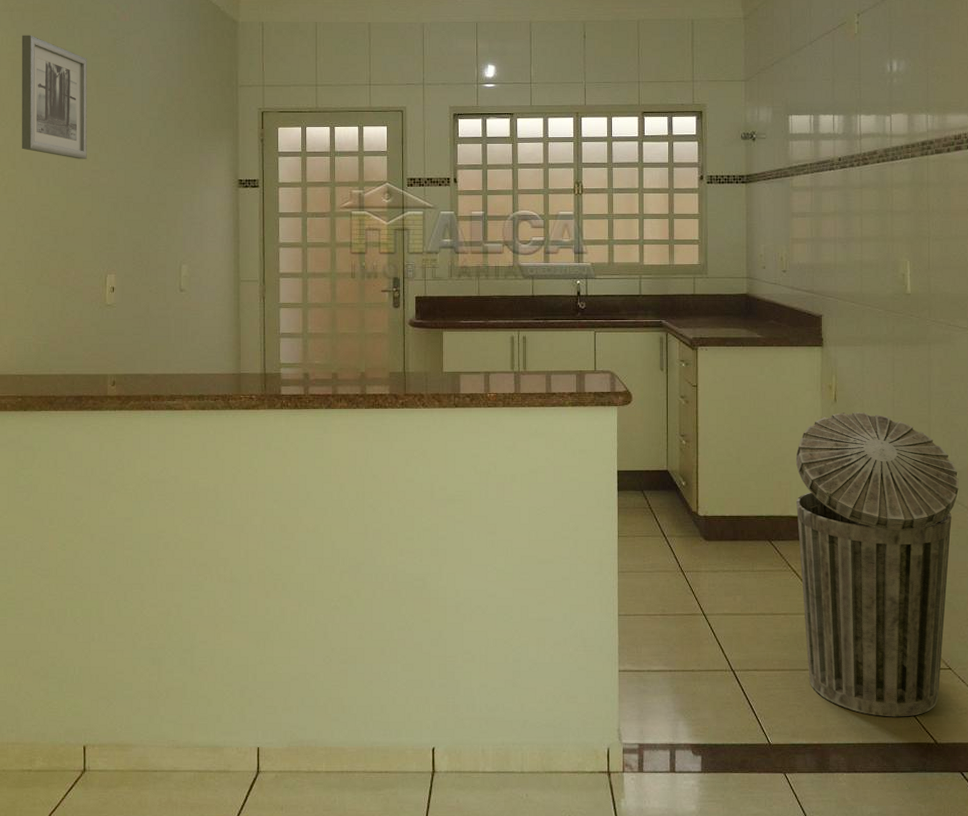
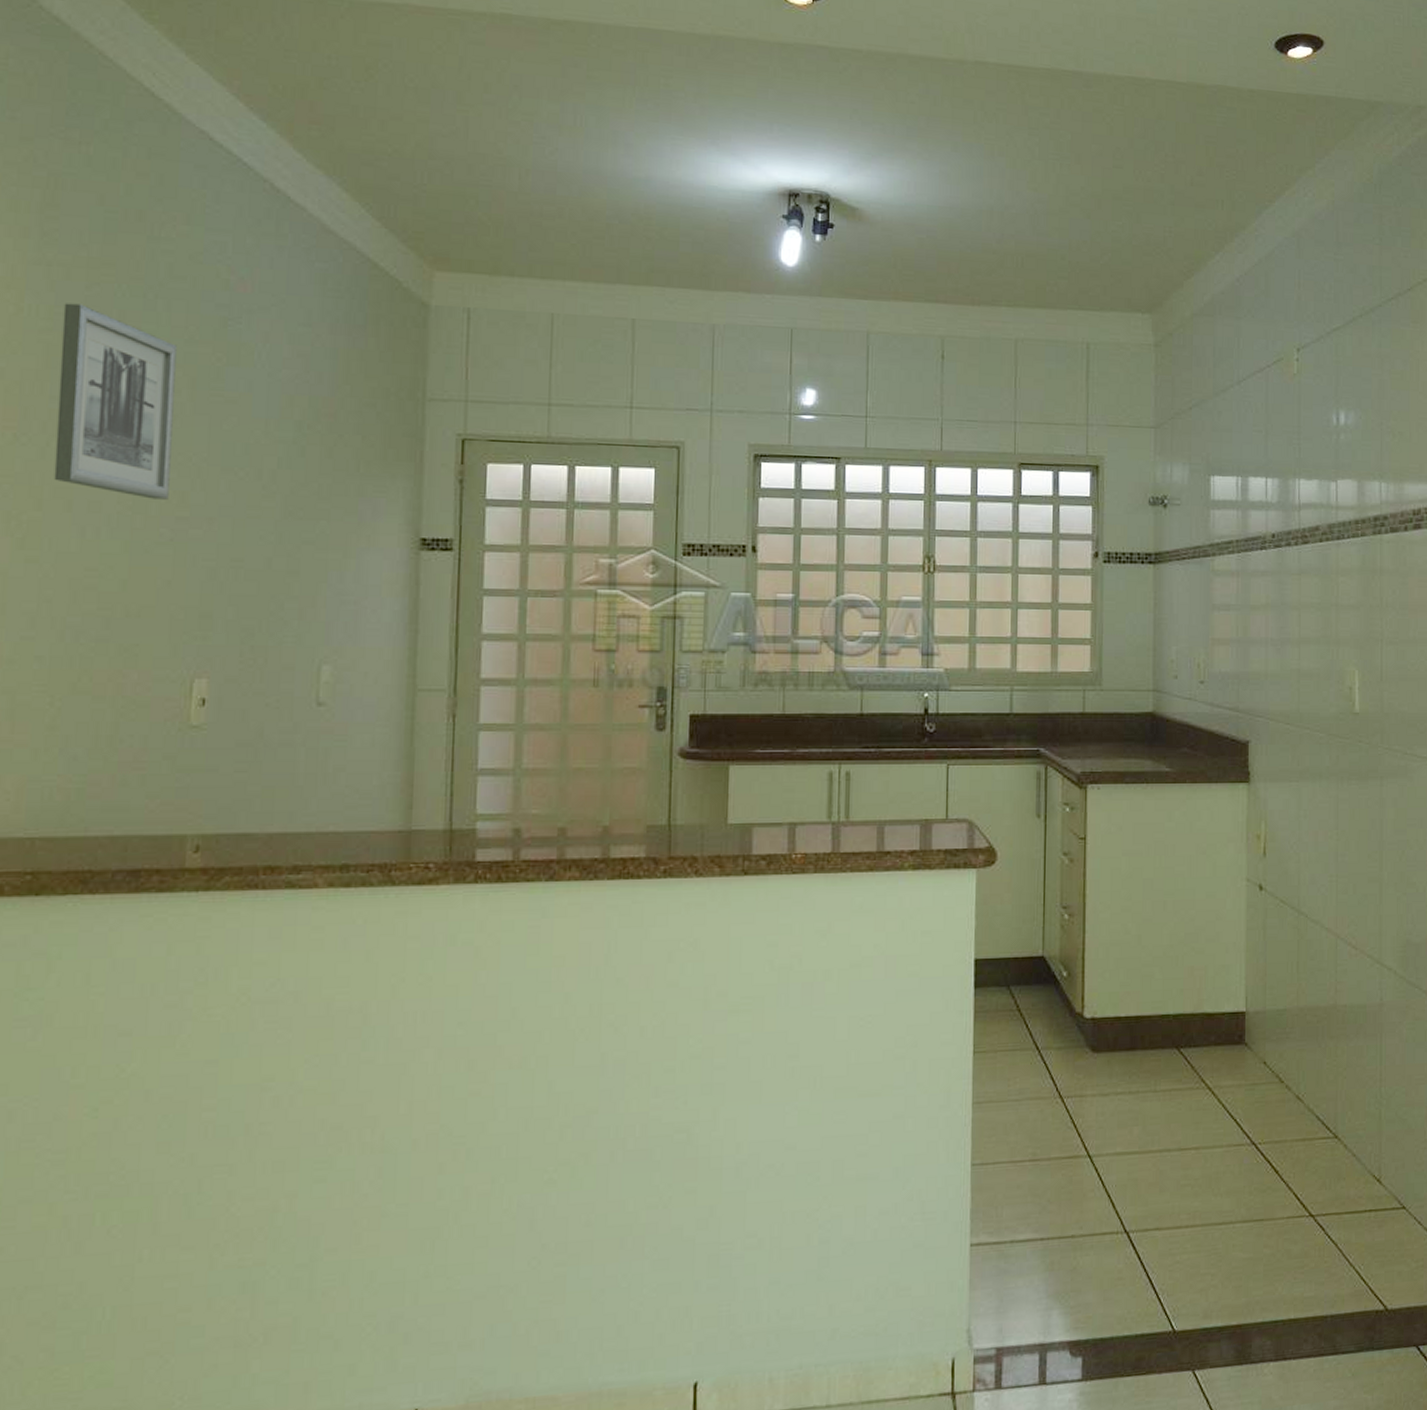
trash can: present [796,411,959,717] -> none [1213,869,1416,1280]

